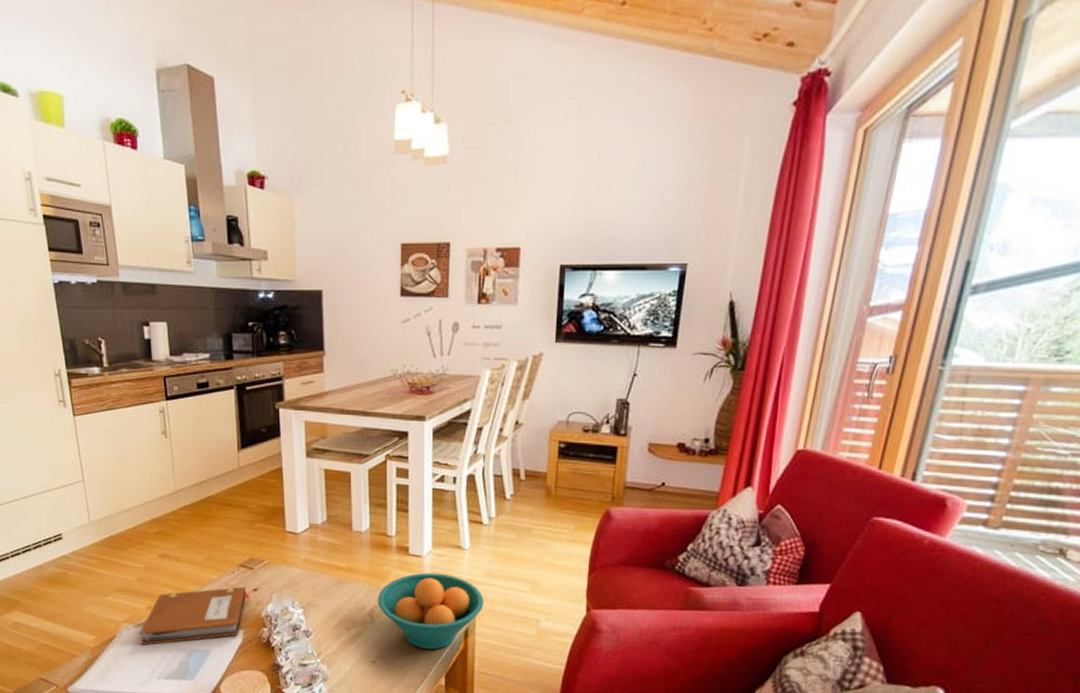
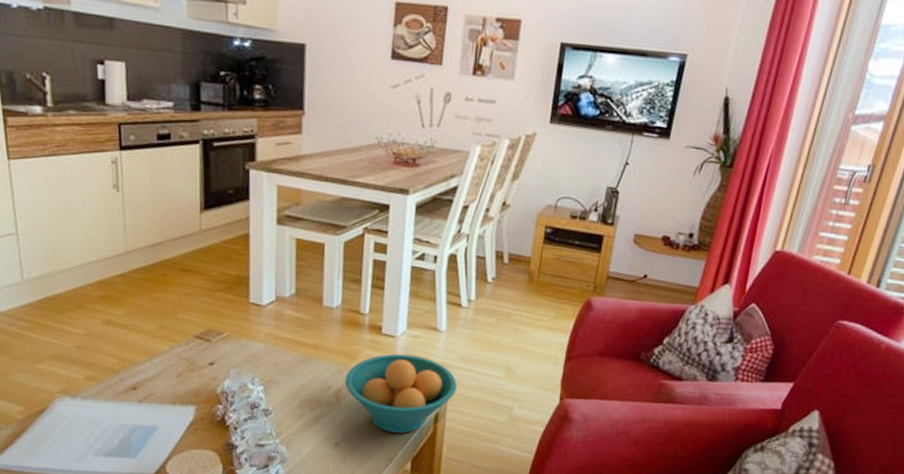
notebook: present [139,587,250,646] -> none [76,360,205,420]

